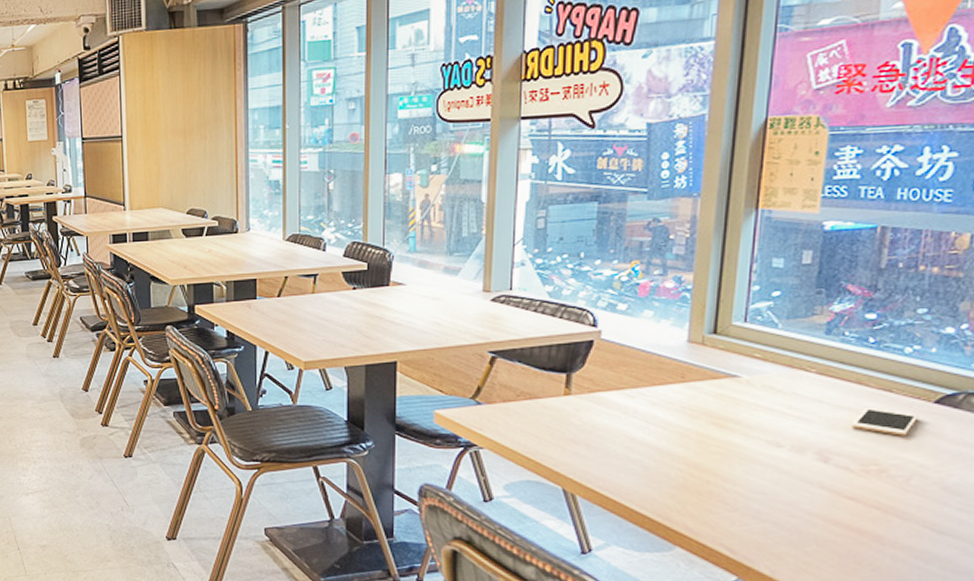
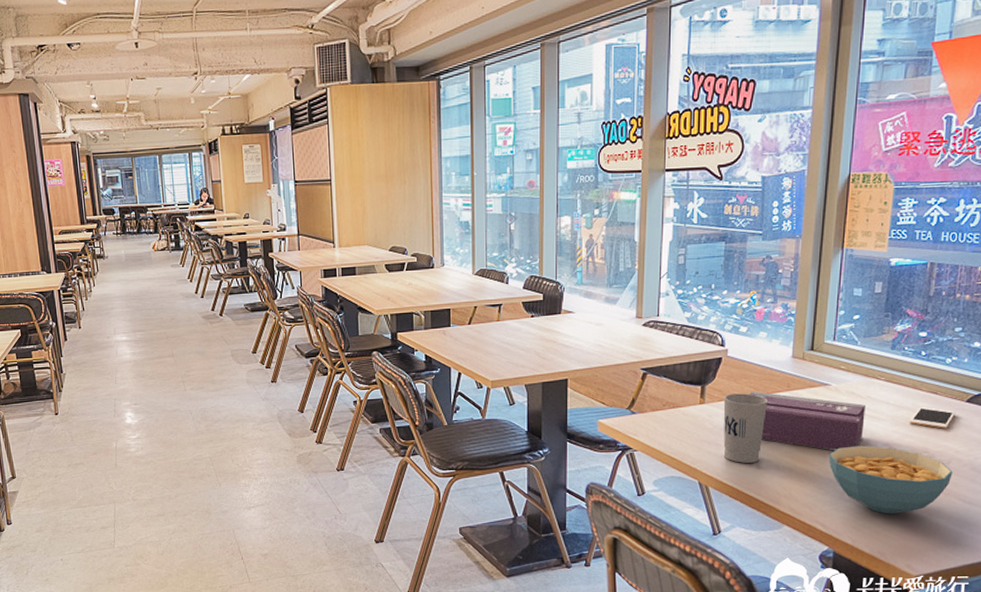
cup: none [595,384,656,469] -> present [723,393,769,463]
tissue box: none [630,381,789,459] -> present [749,391,866,451]
cereal bowl: none [738,453,915,541] -> present [829,445,953,514]

